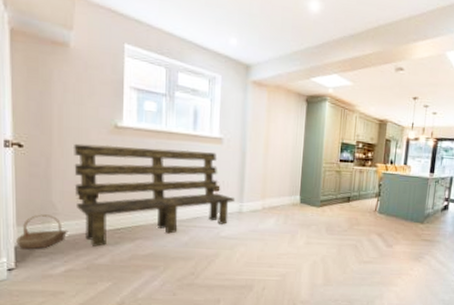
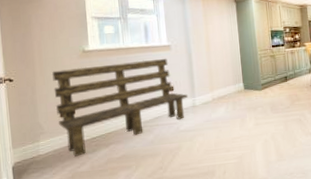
basket: present [16,214,68,250] -> none [13,134,54,169]

